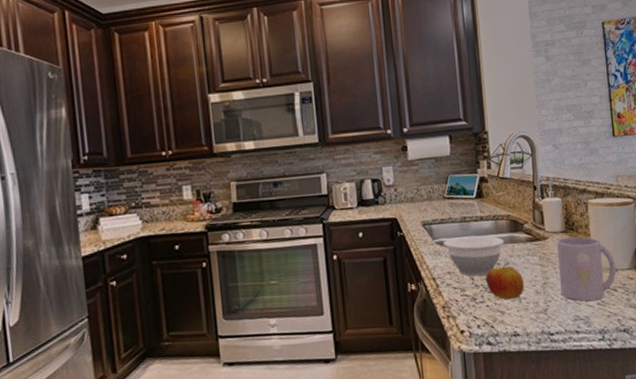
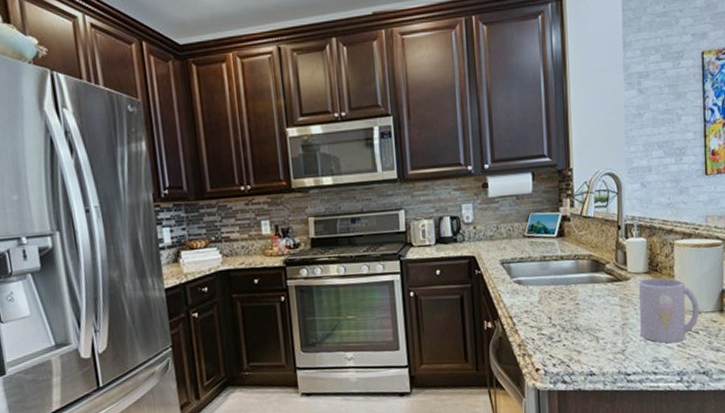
bowl: present [443,235,504,277] -> none [521,274,584,316]
apple: present [485,262,524,300] -> none [563,302,602,340]

